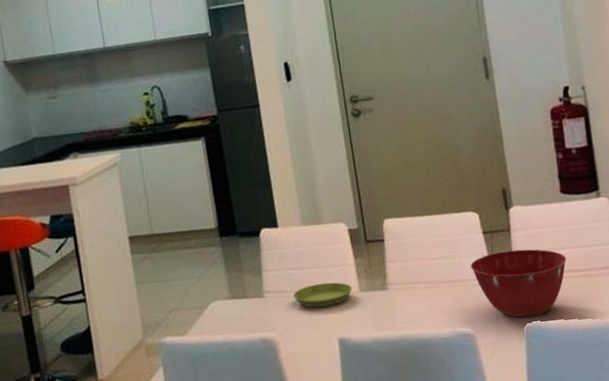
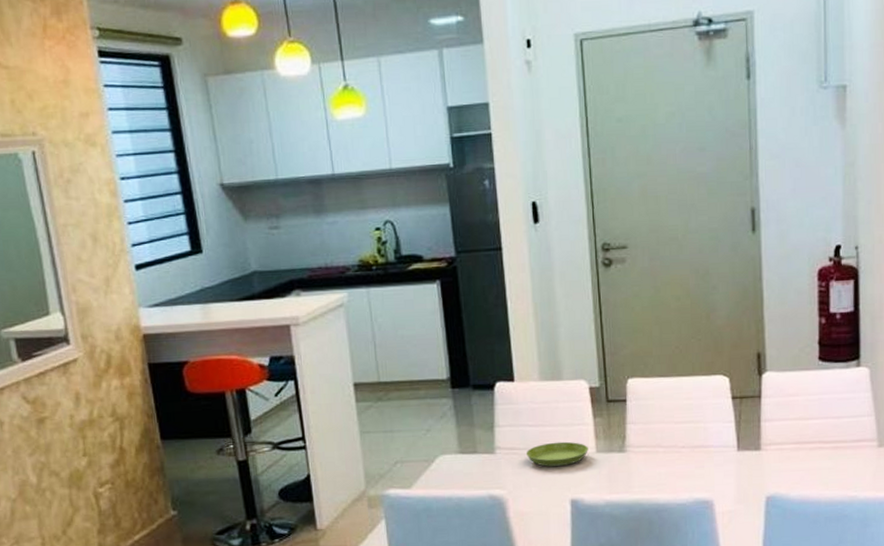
mixing bowl: present [470,249,567,318] -> none [715,417,817,488]

